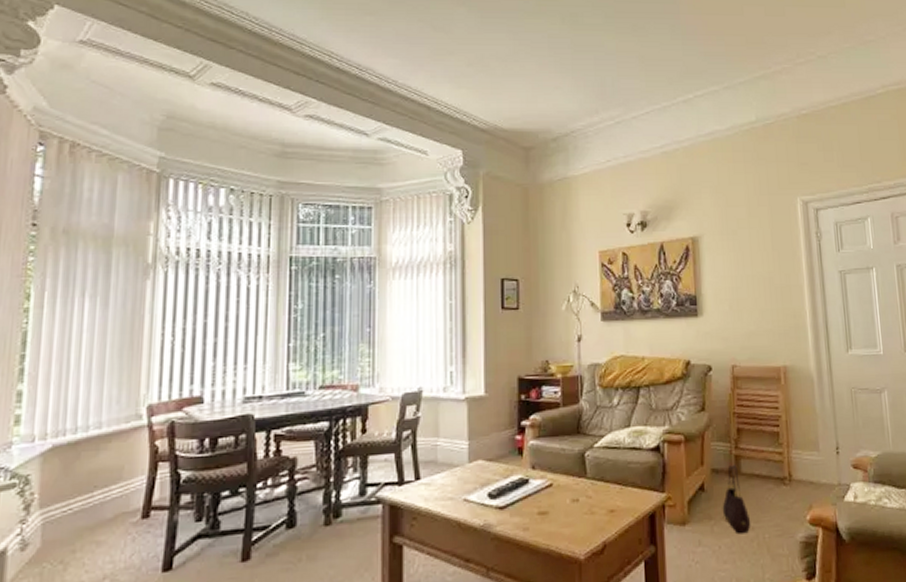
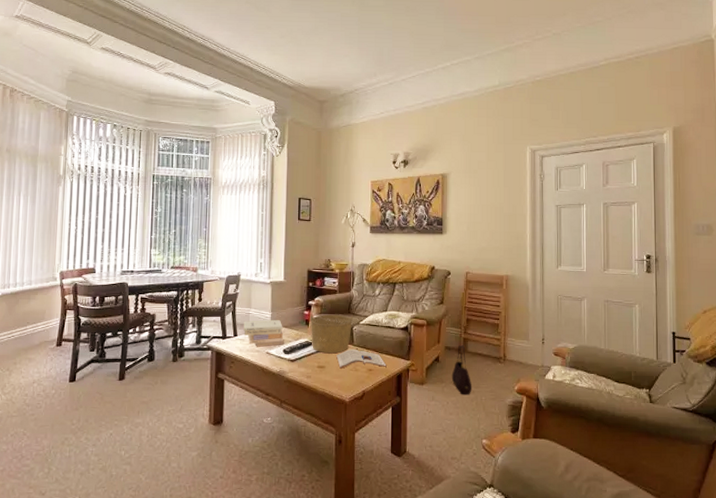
books: none [429,451,488,493] -> present [244,320,284,347]
basket: none [524,436,584,494] -> present [310,314,353,354]
magazine: none [563,482,634,513] -> present [336,348,387,369]

